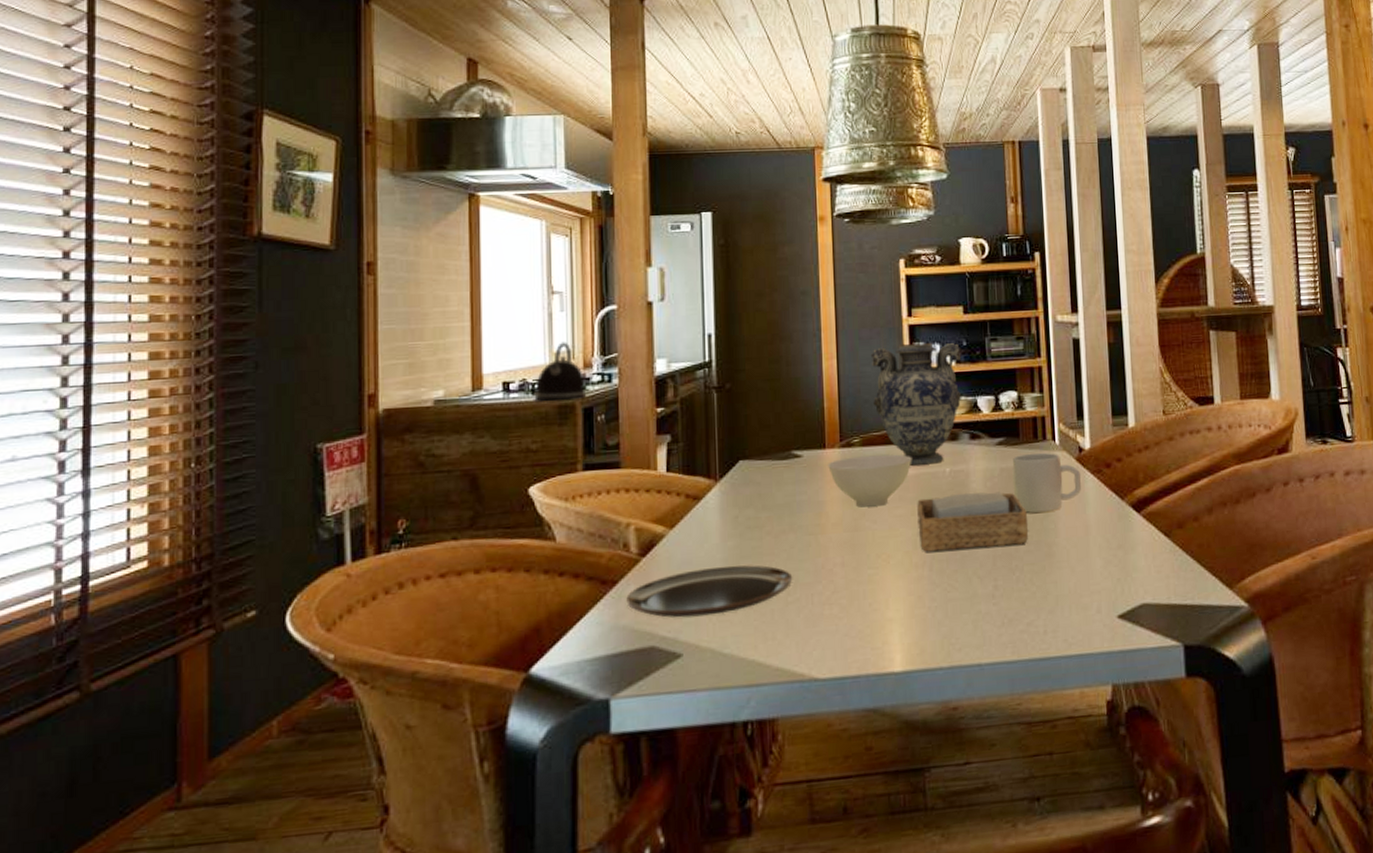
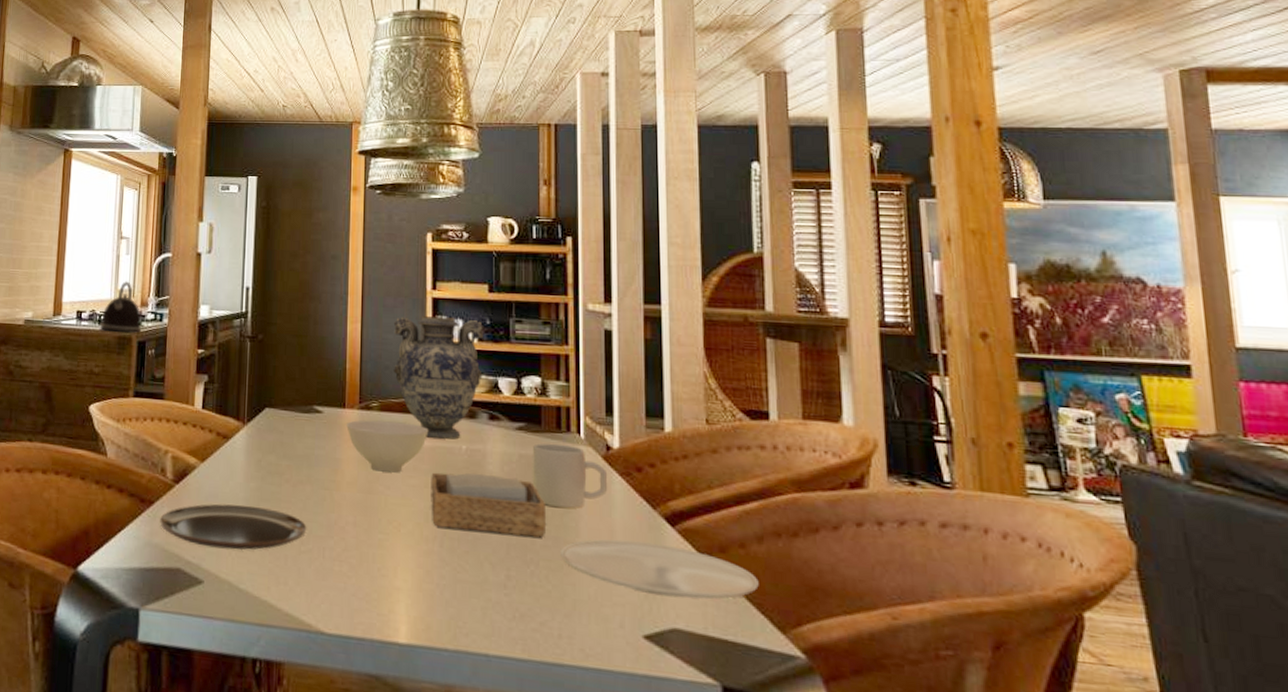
plate: none [1042,530,1210,577] -> present [560,539,759,600]

